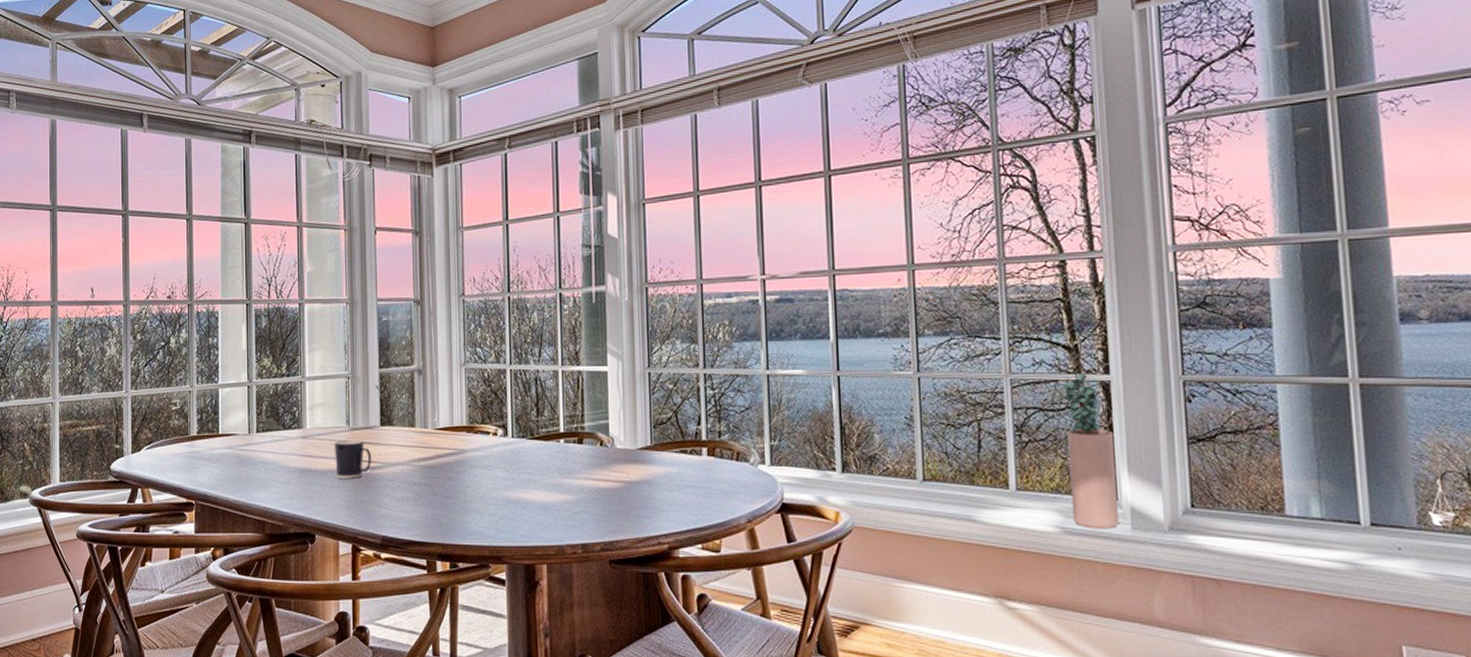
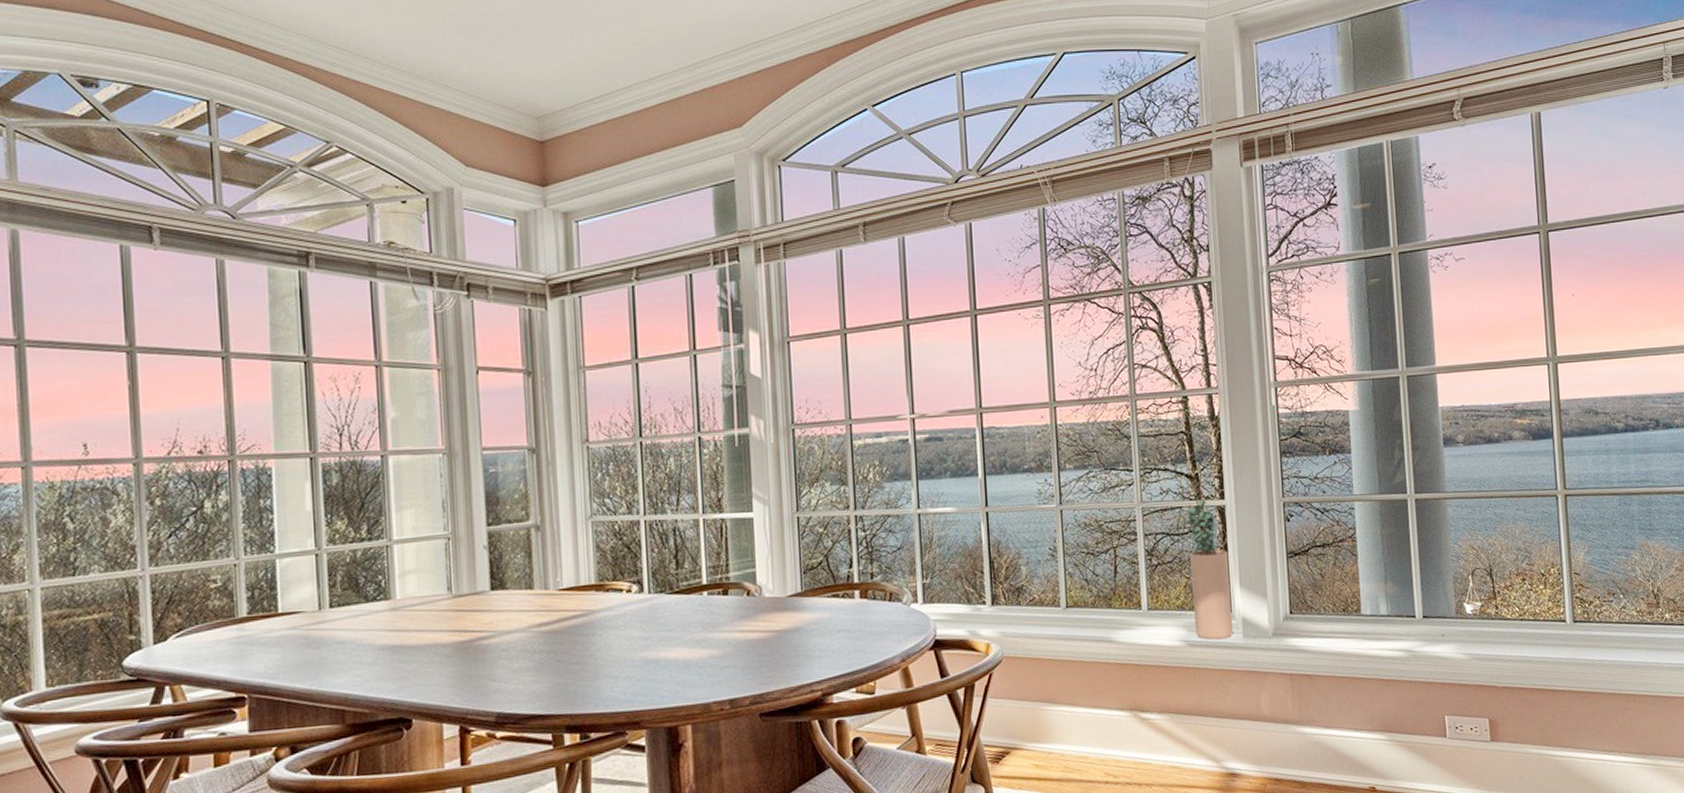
mug: present [334,440,372,479] -> none [432,608,482,654]

